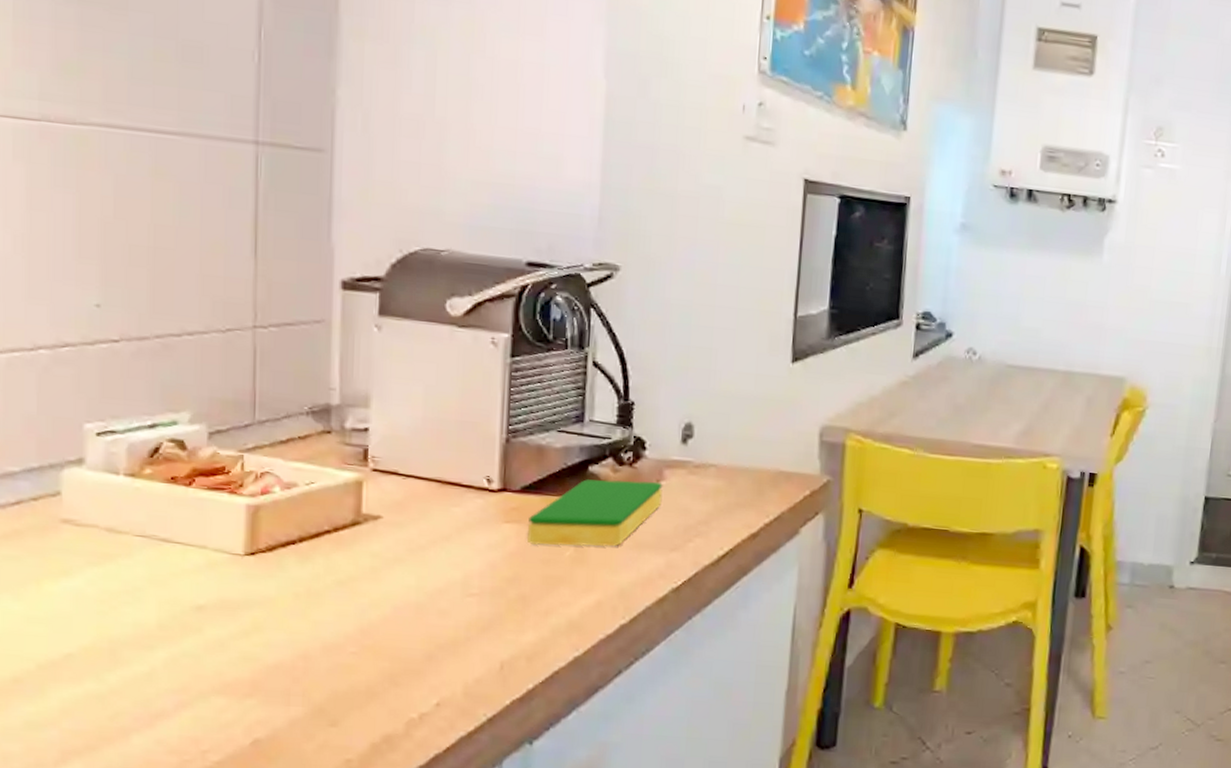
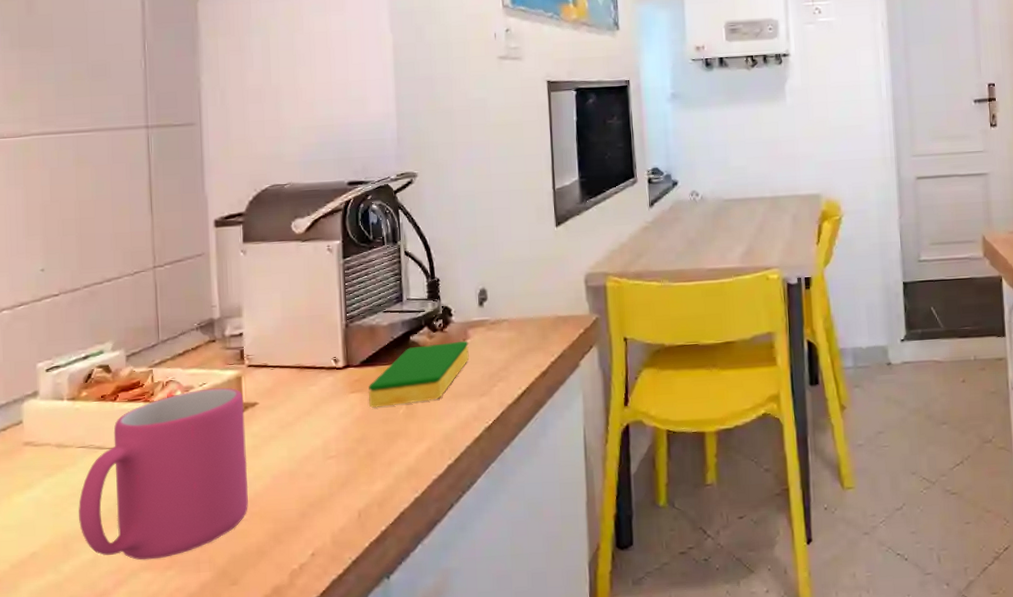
mug: none [133,489,363,684] -> present [78,387,249,560]

